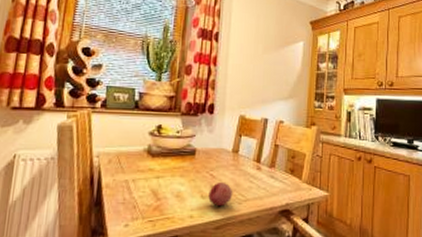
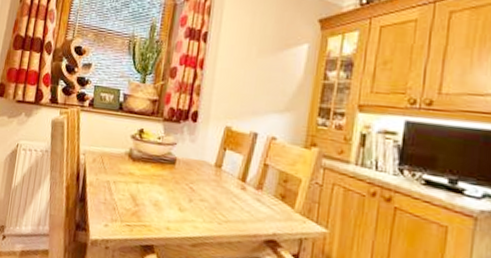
fruit: present [208,181,233,207] -> none [186,196,213,224]

